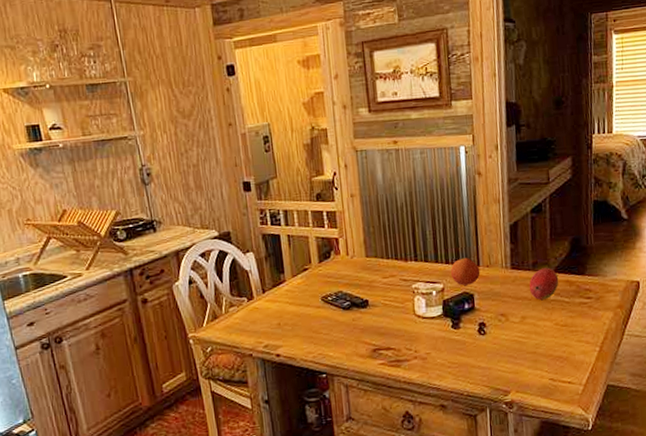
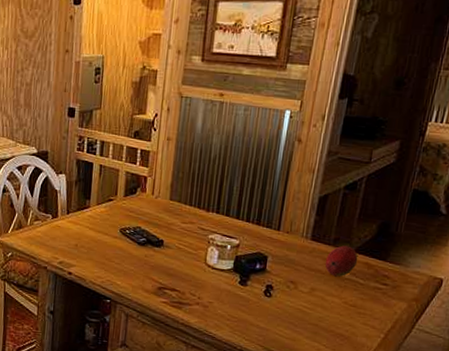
fruit: present [450,257,481,286] -> none [249,219,279,247]

